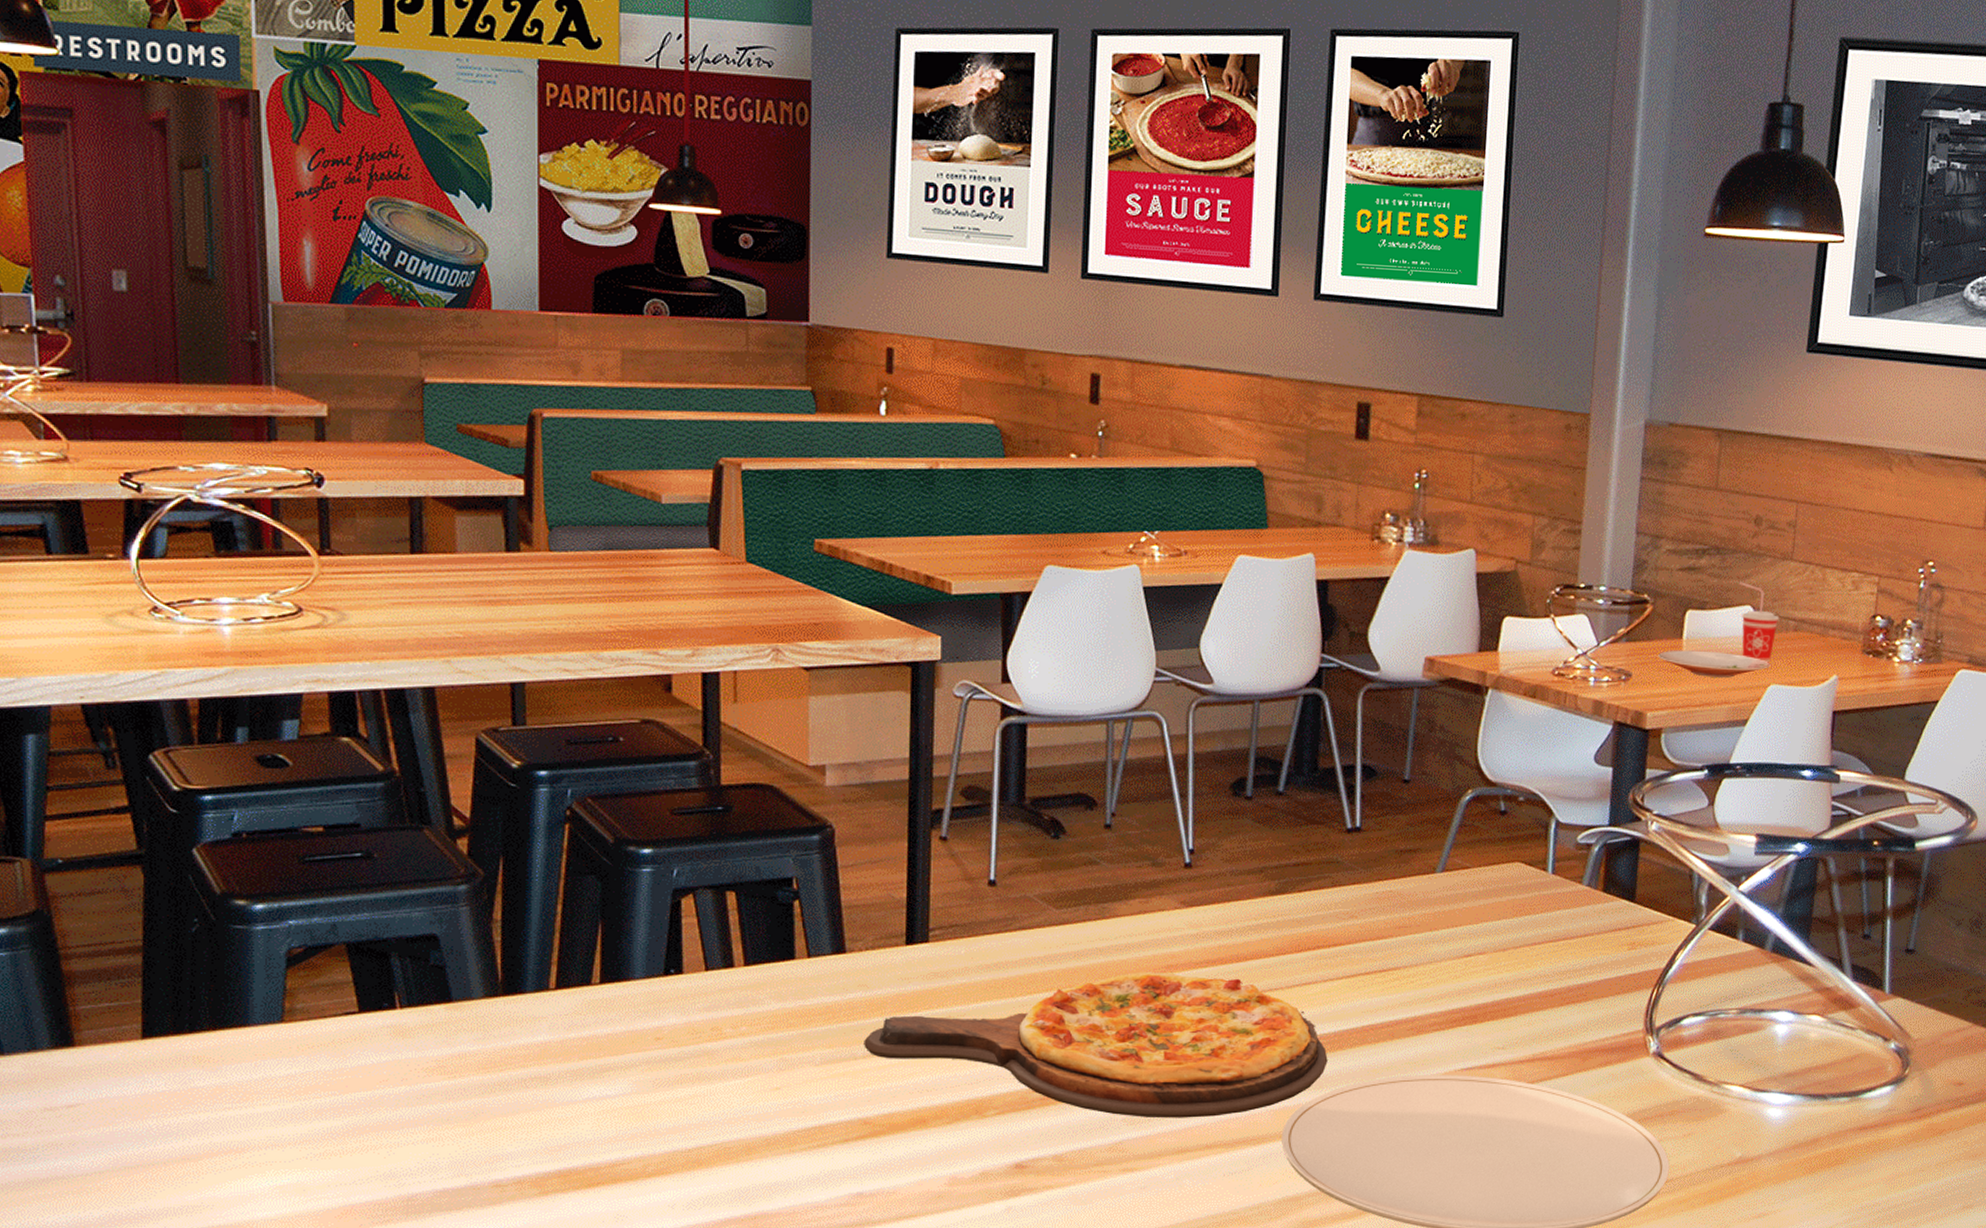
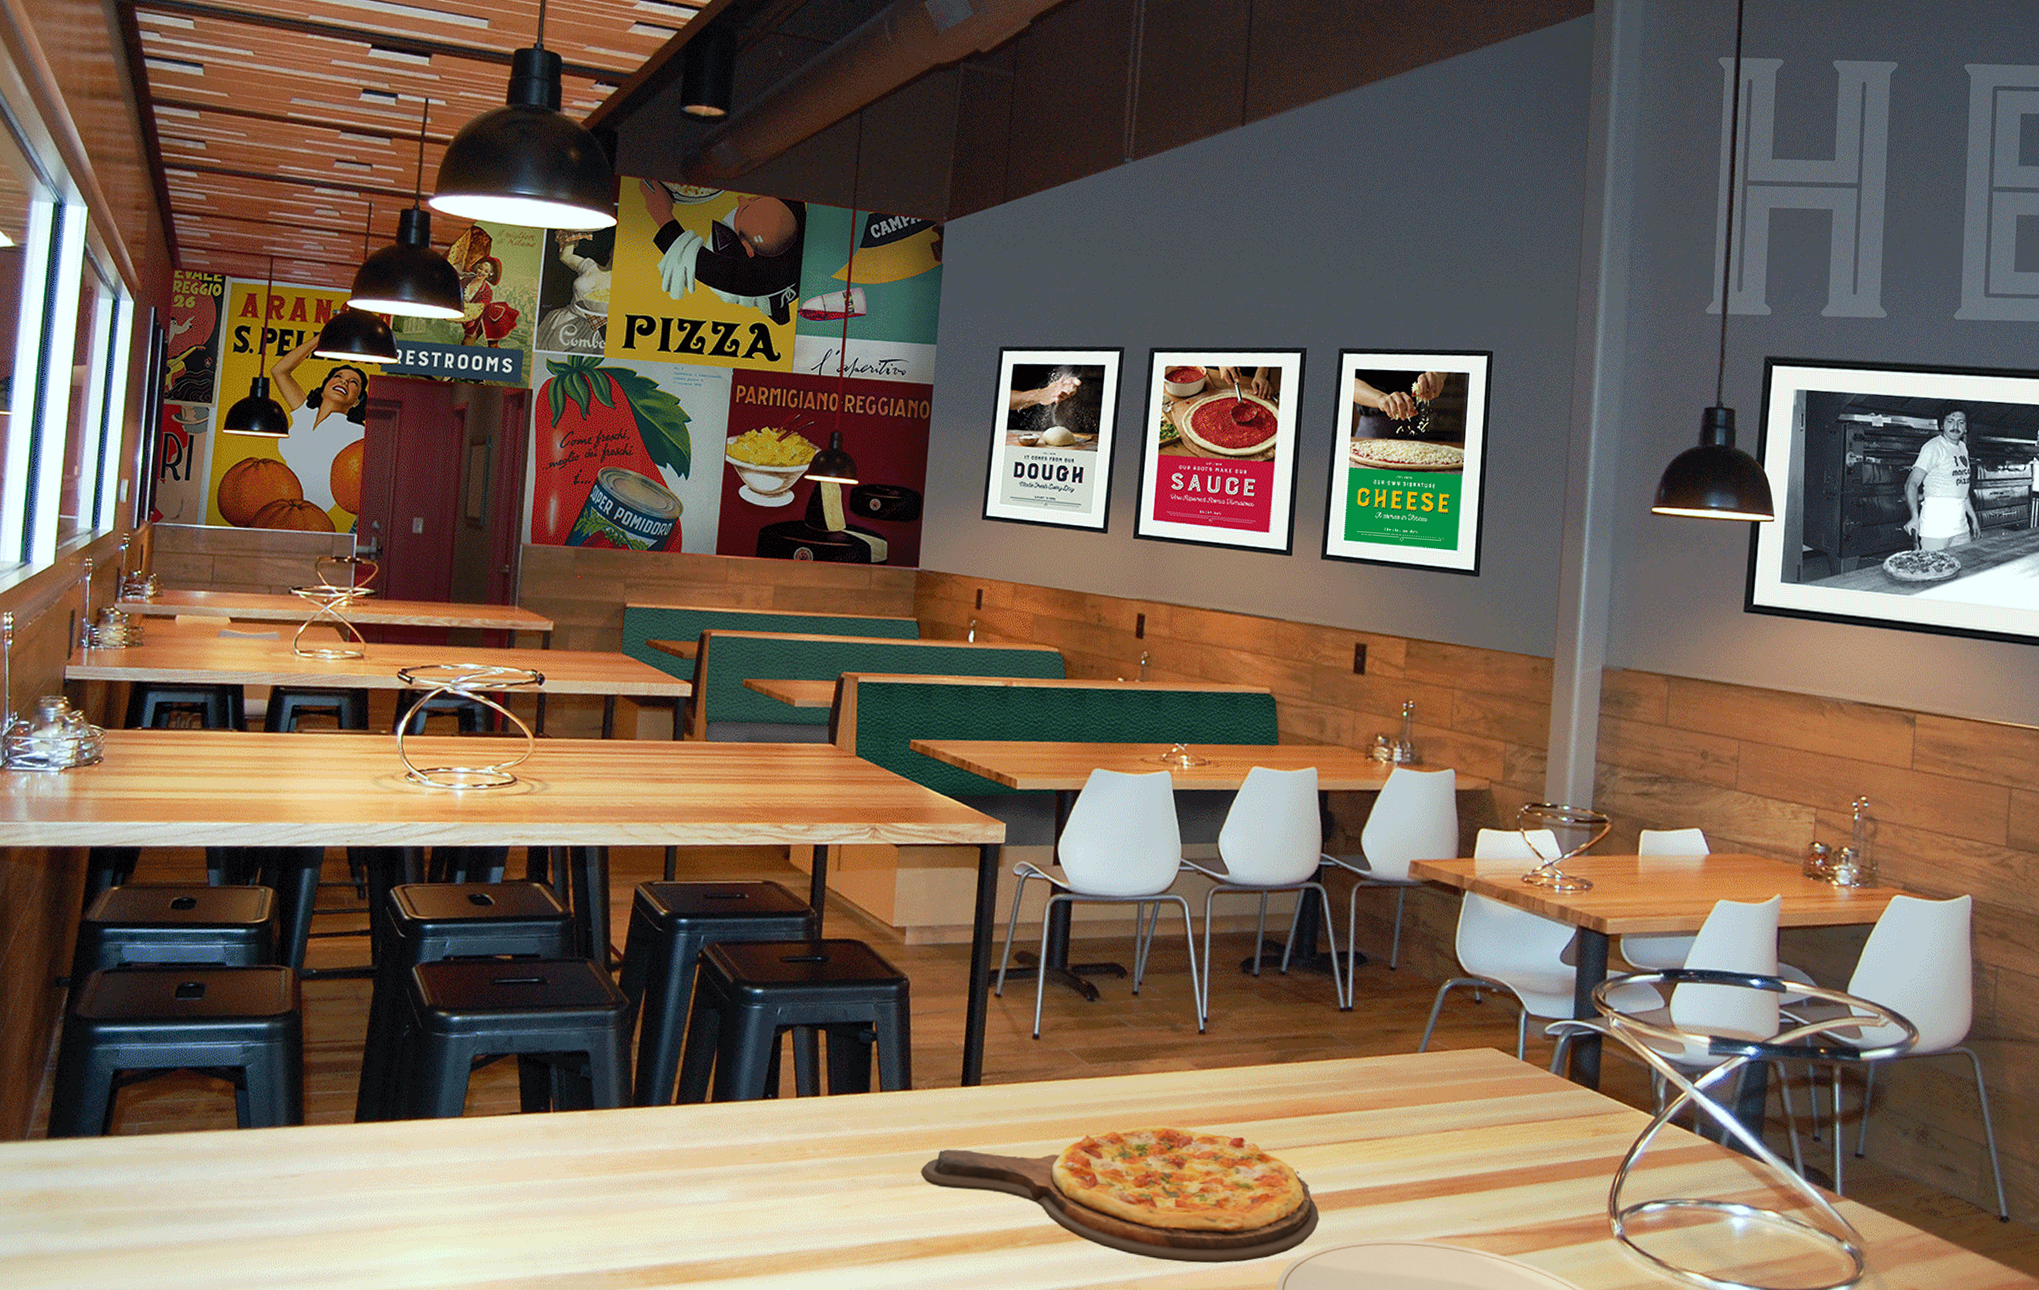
plate: present [1658,650,1771,678] -> none [1616,865,1719,892]
beverage cup: present [1739,582,1780,664] -> none [1688,807,1726,882]

